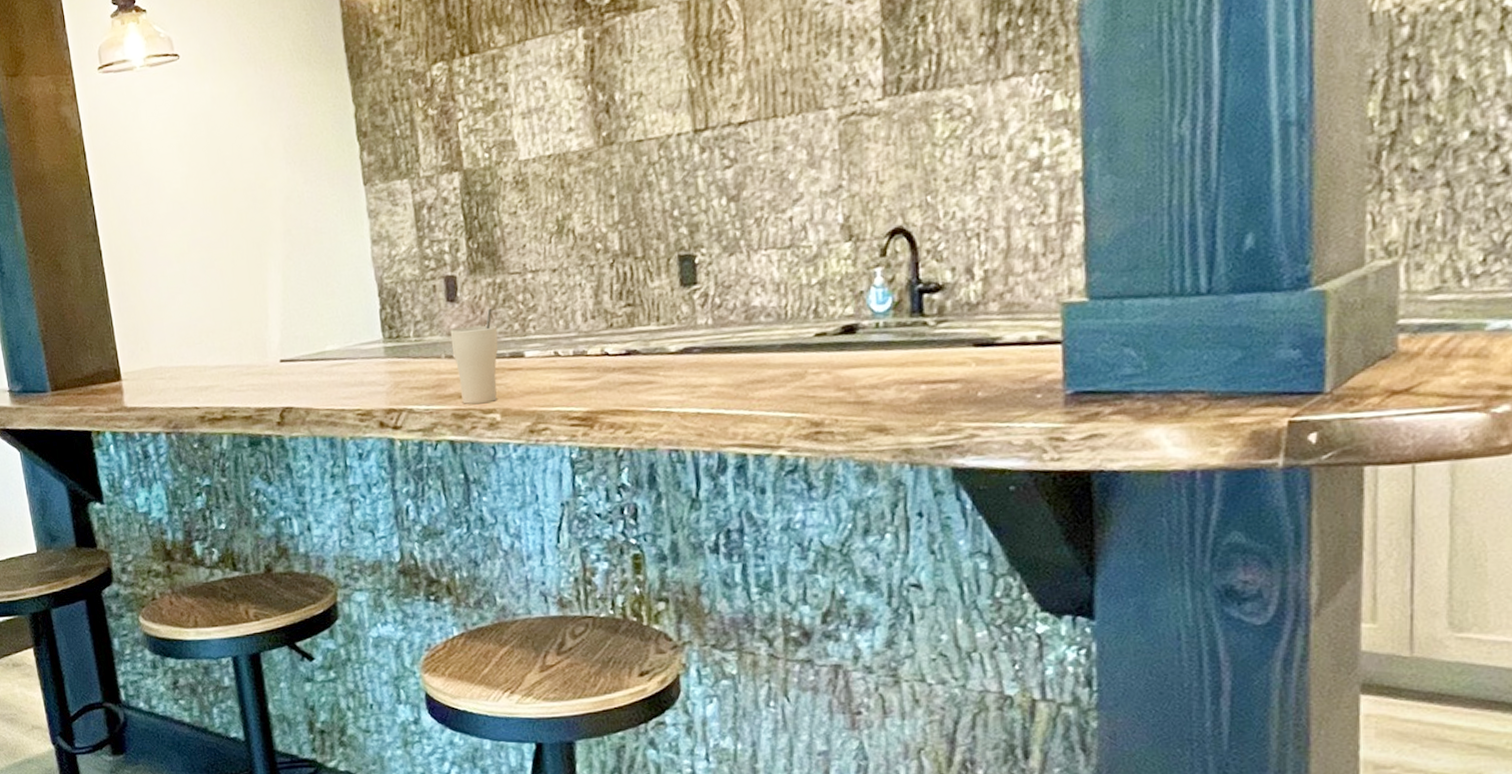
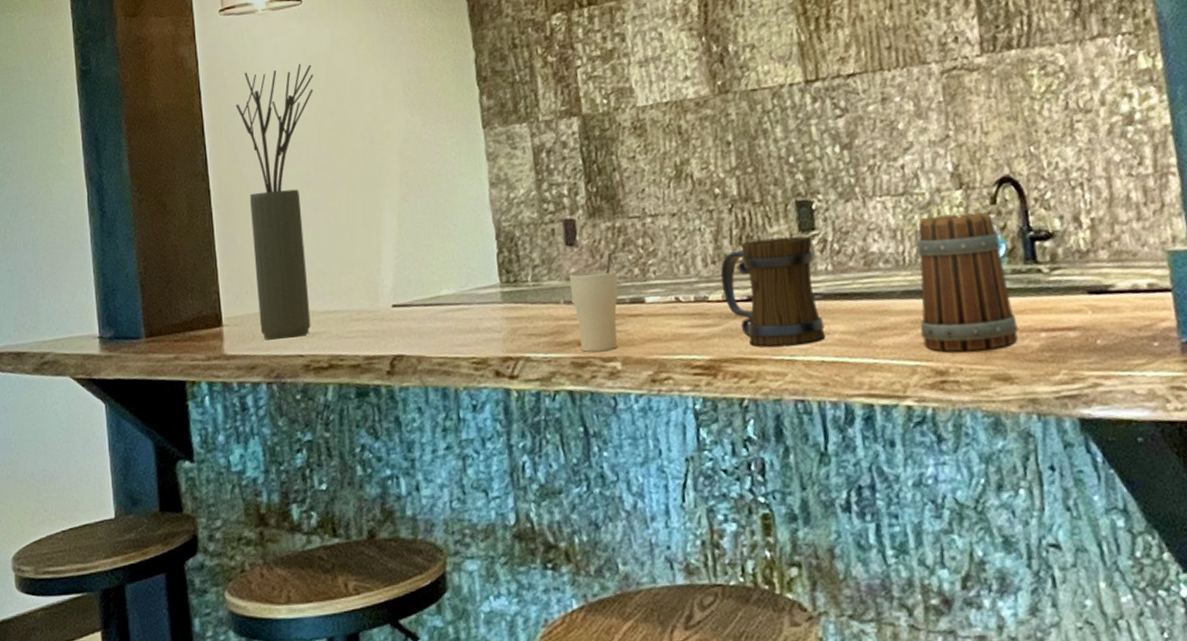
vase: none [120,121,204,393] -> present [235,63,313,340]
beer mug: none [599,290,703,401] -> present [720,236,826,349]
beer mug: none [798,264,898,406] -> present [917,212,1019,354]

